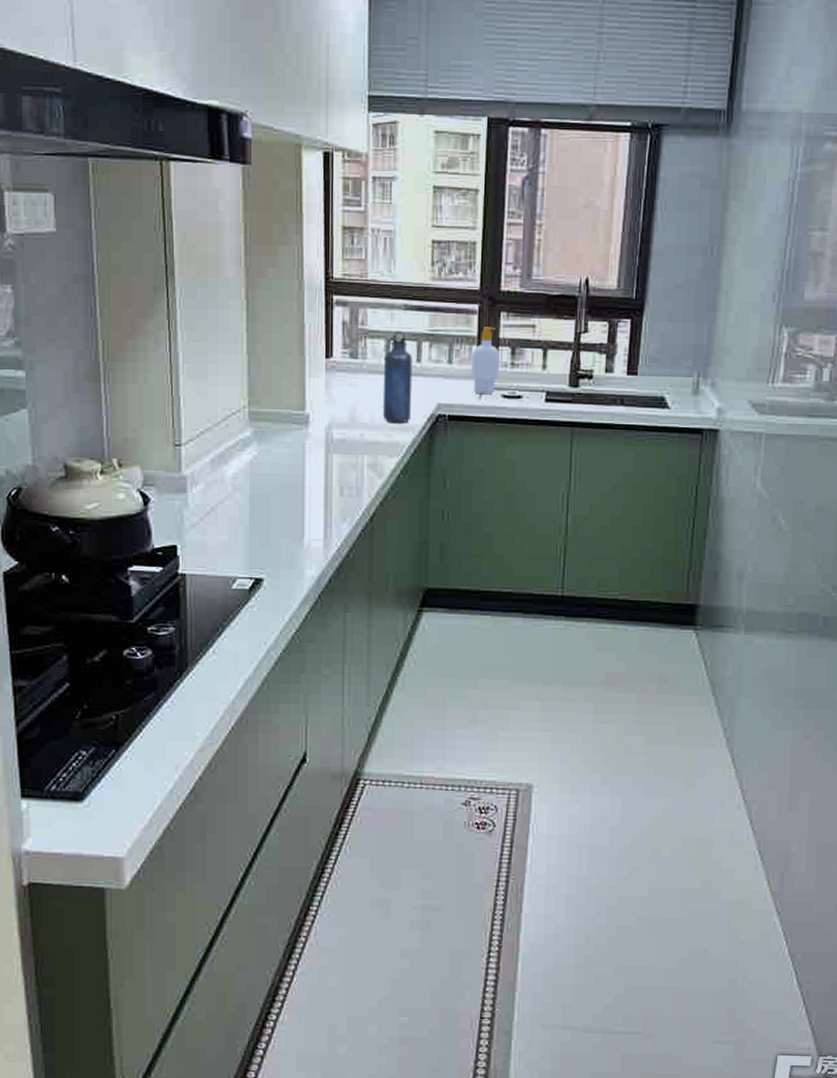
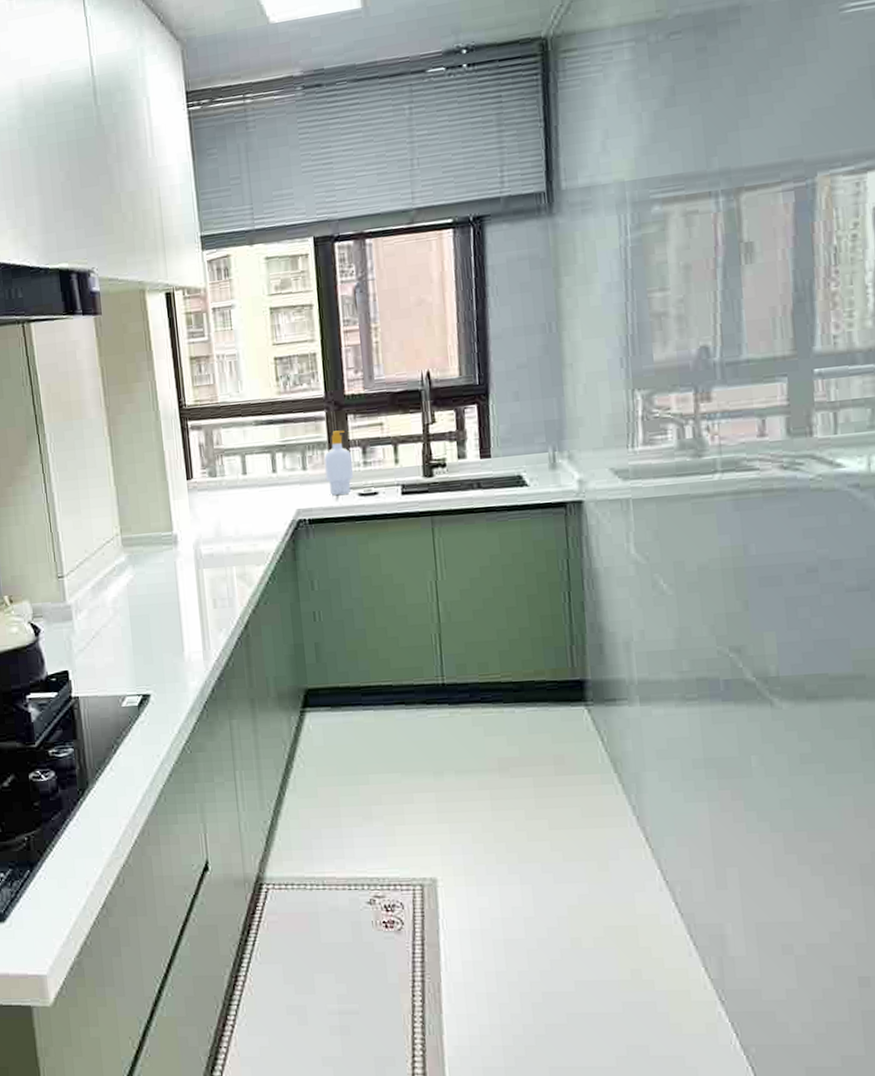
water bottle: present [382,331,413,424] -> none [239,446,272,533]

